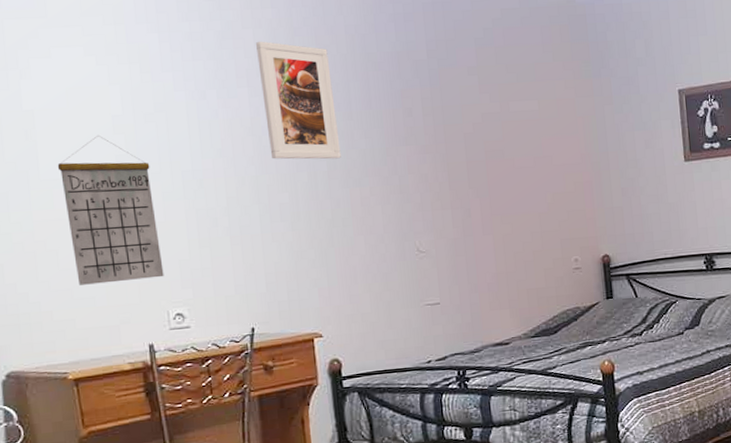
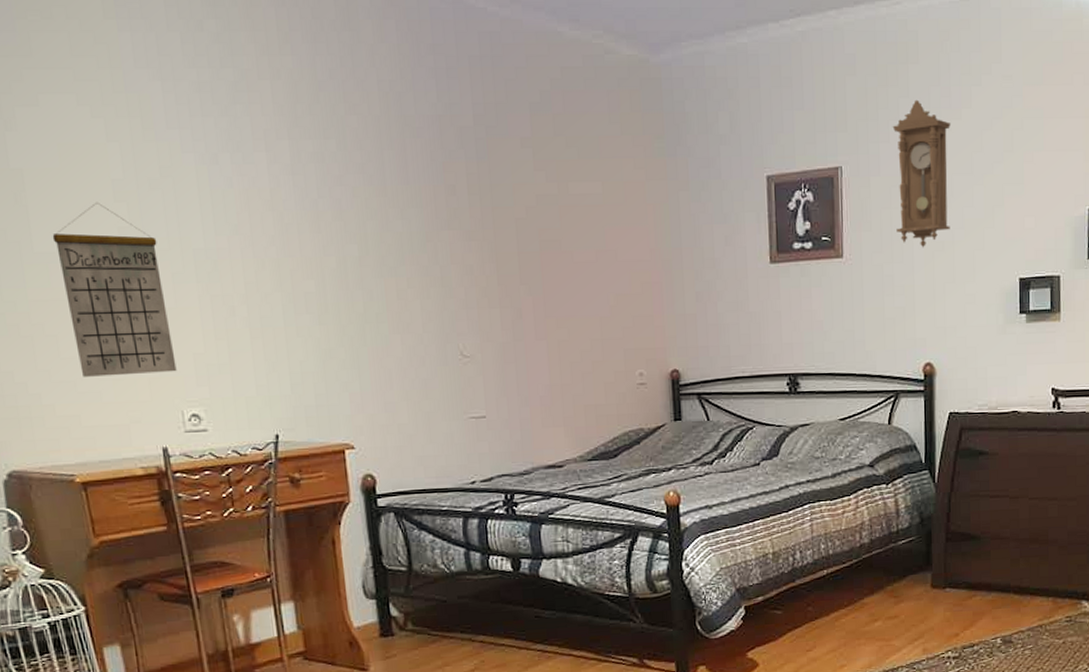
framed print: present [256,41,341,159] -> none [275,95,374,243]

